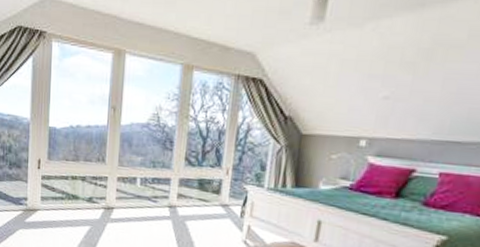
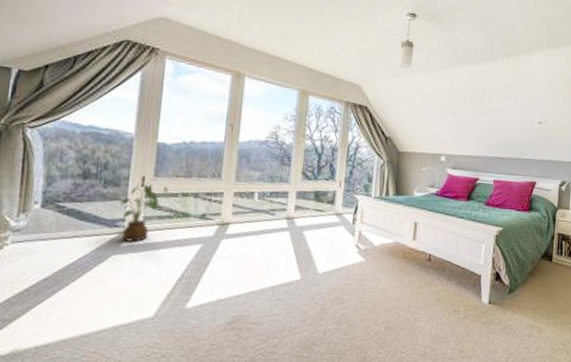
house plant: none [17,166,61,219] -> present [113,184,170,242]

